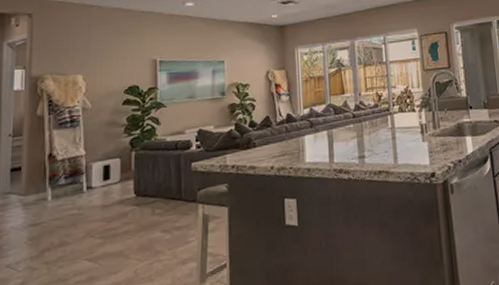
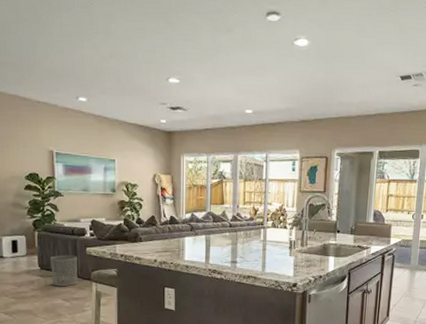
waste bin: none [149,173,182,216] -> present [51,255,78,287]

